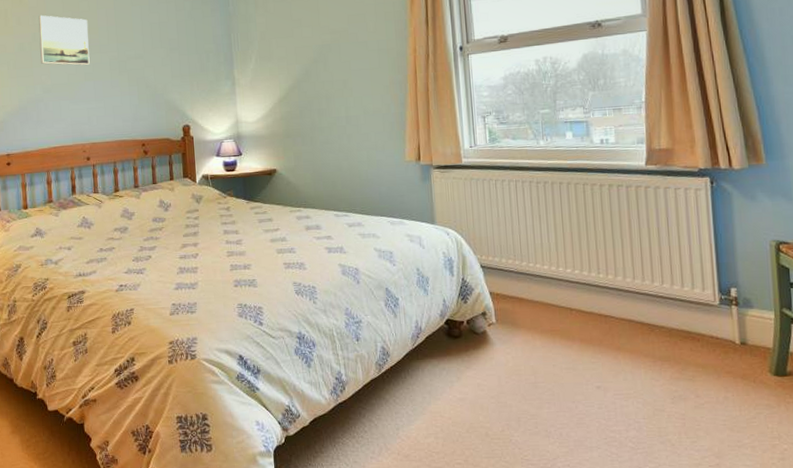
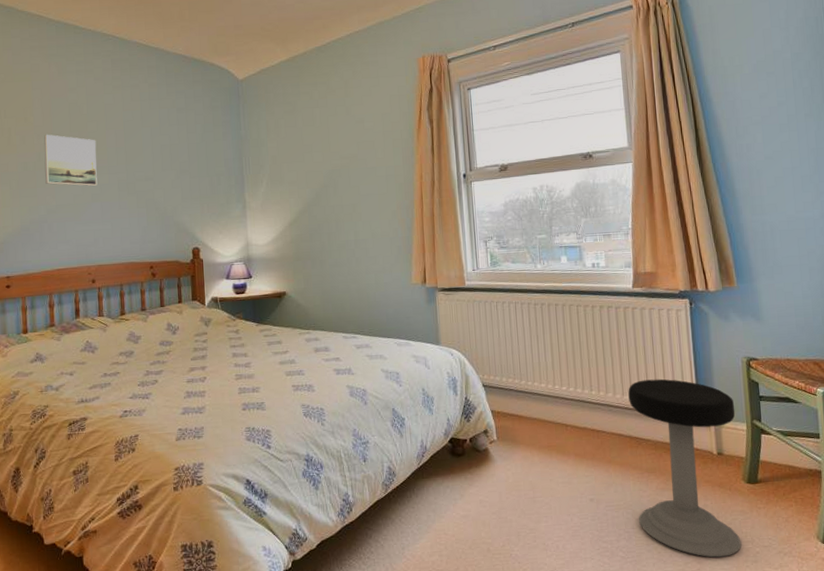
stool: none [639,262,767,453] -> present [628,378,742,558]

